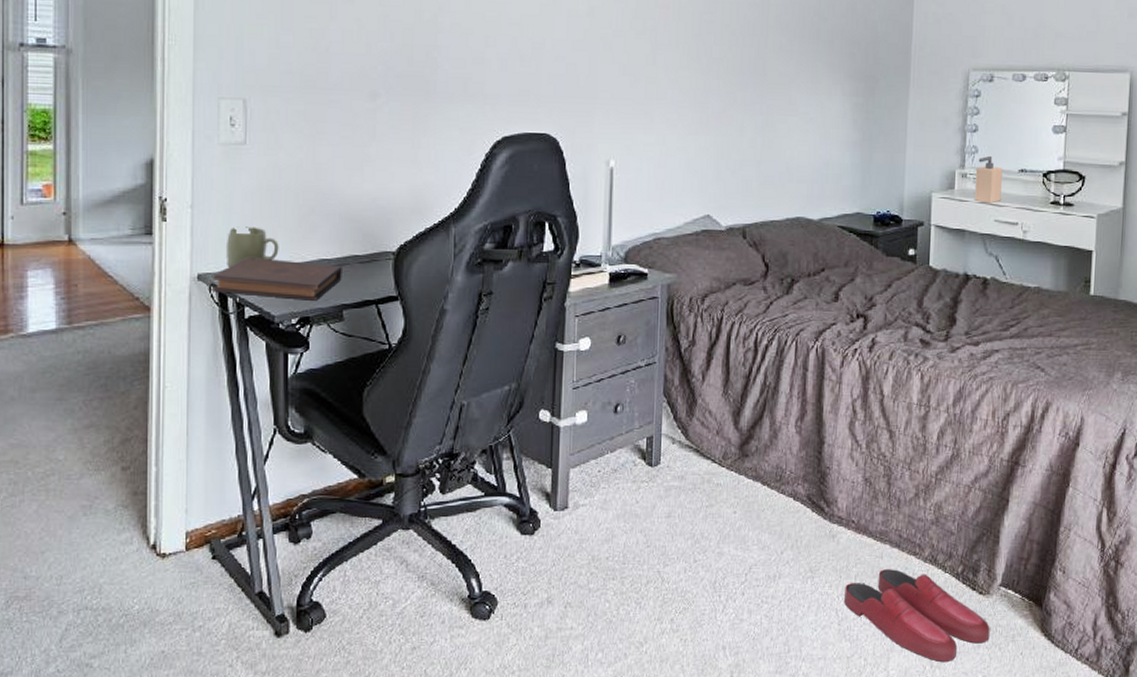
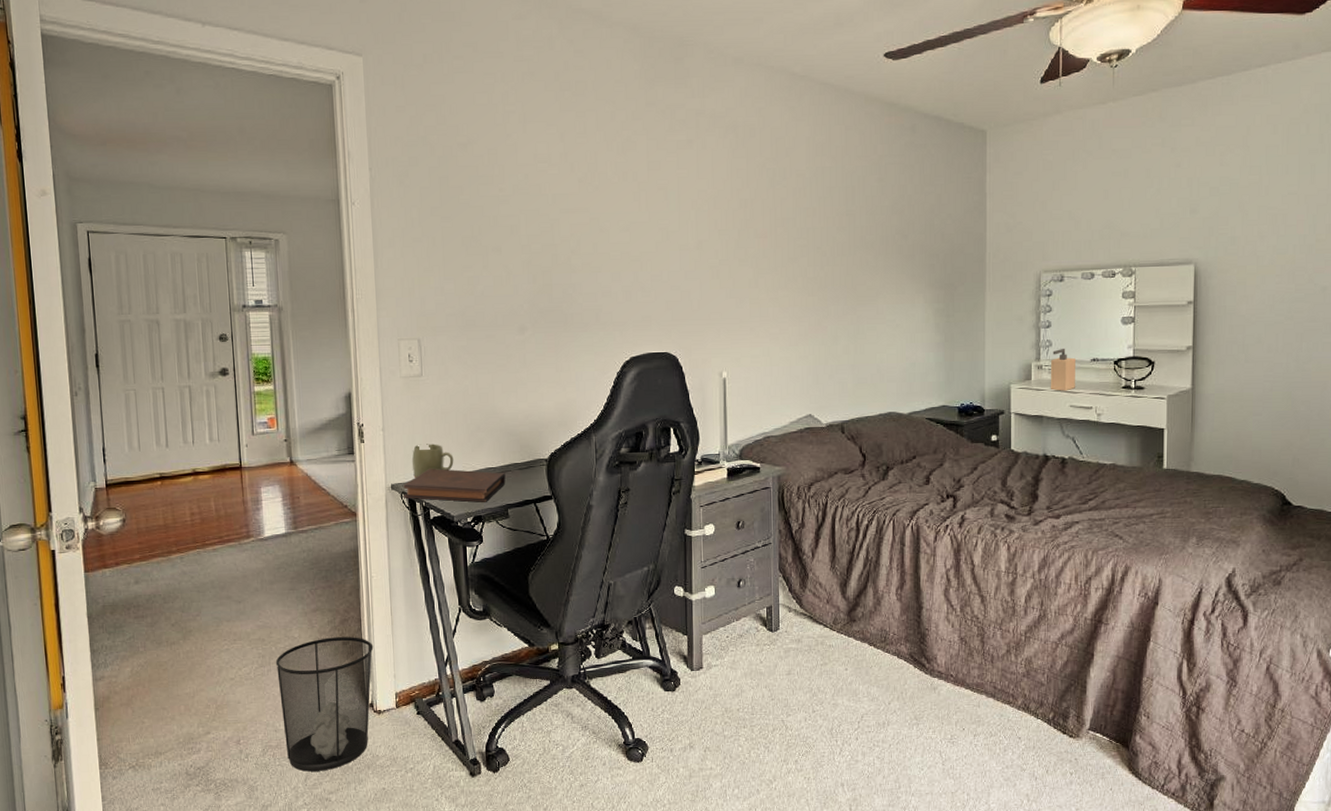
waste bin: none [31,461,161,630] -> present [275,637,374,772]
slippers: present [844,569,990,663] -> none [947,716,1081,797]

